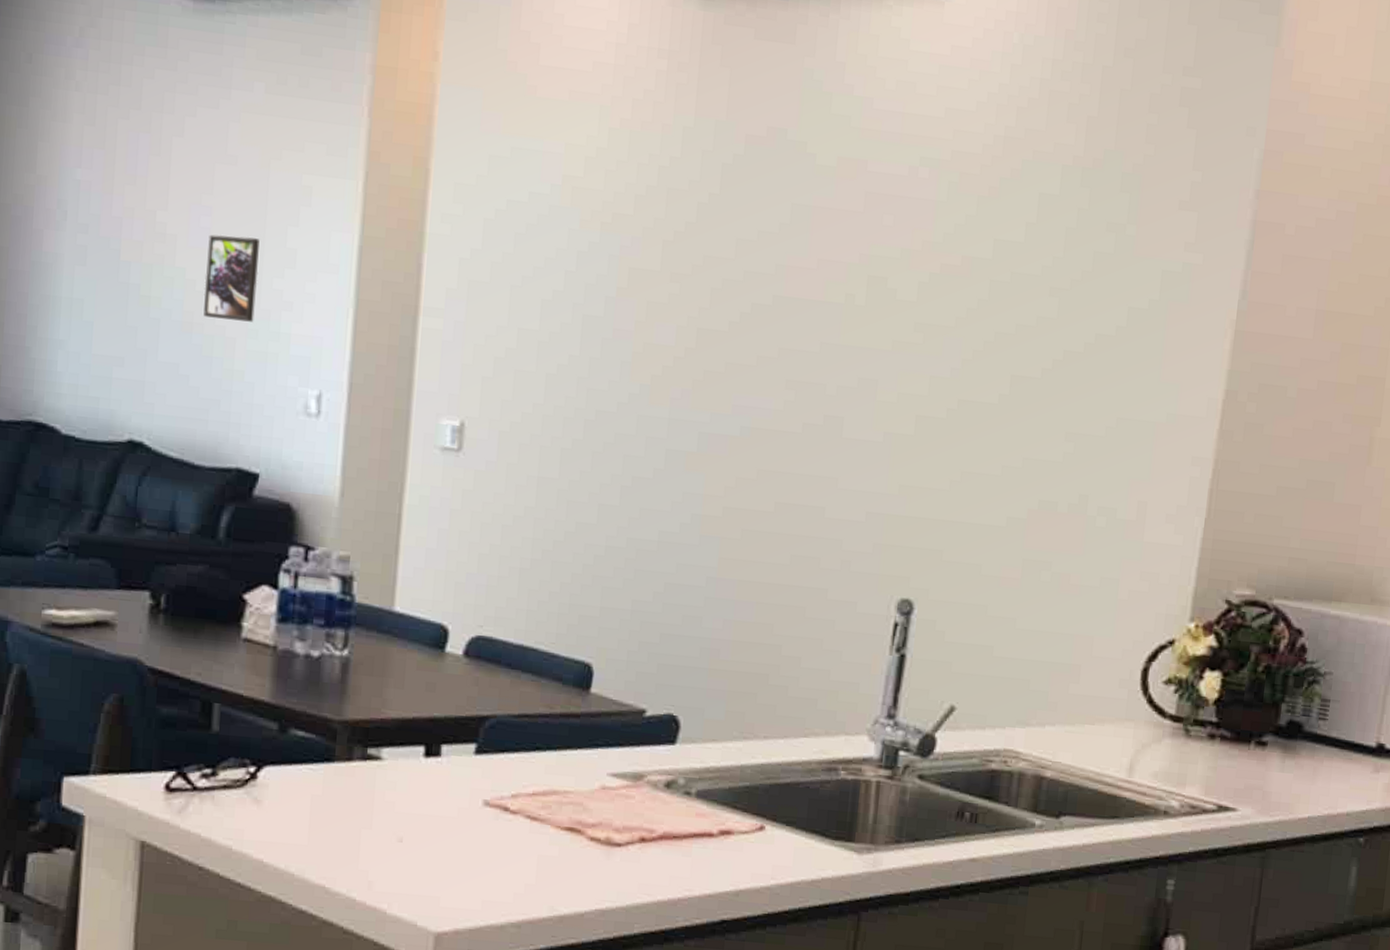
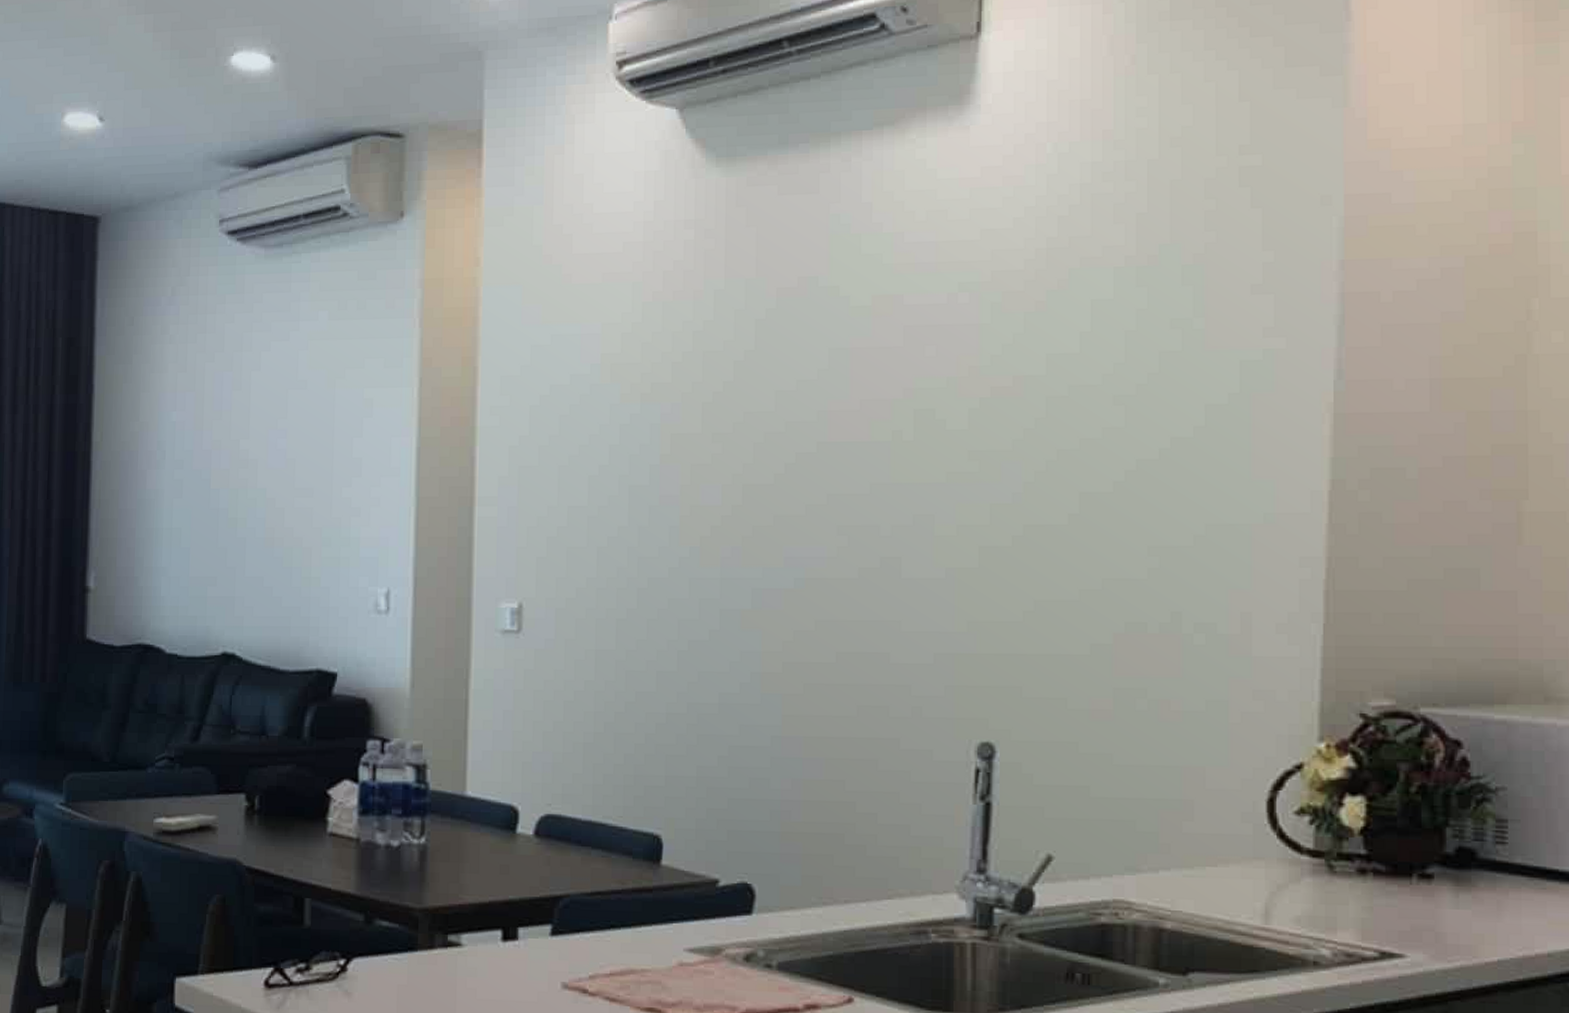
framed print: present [203,234,260,322] -> none [282,453,329,531]

